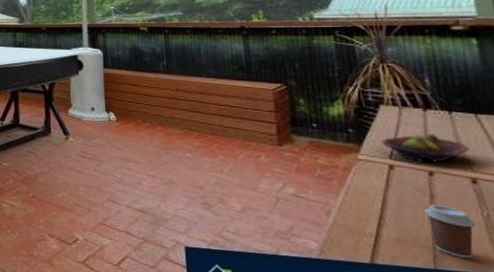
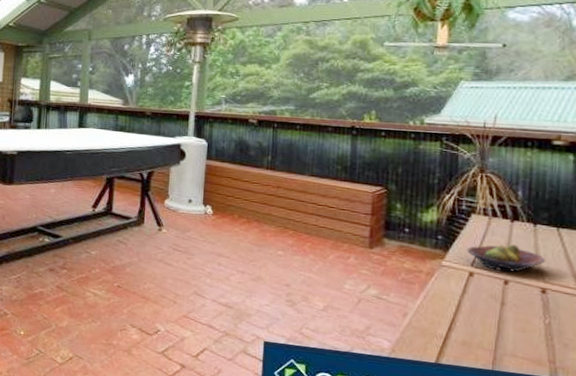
coffee cup: present [424,204,477,258] -> none [493,311,538,362]

